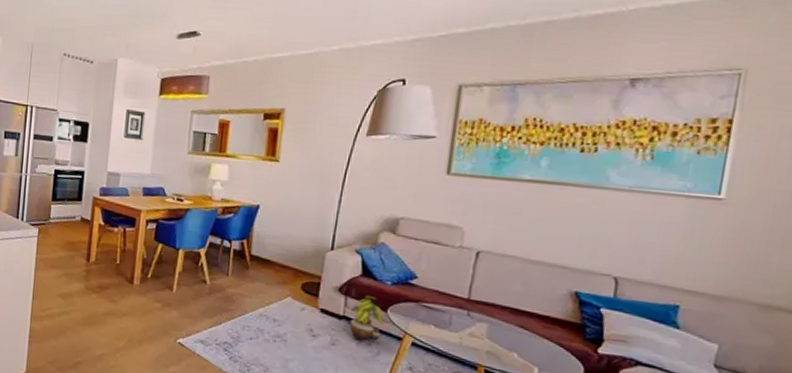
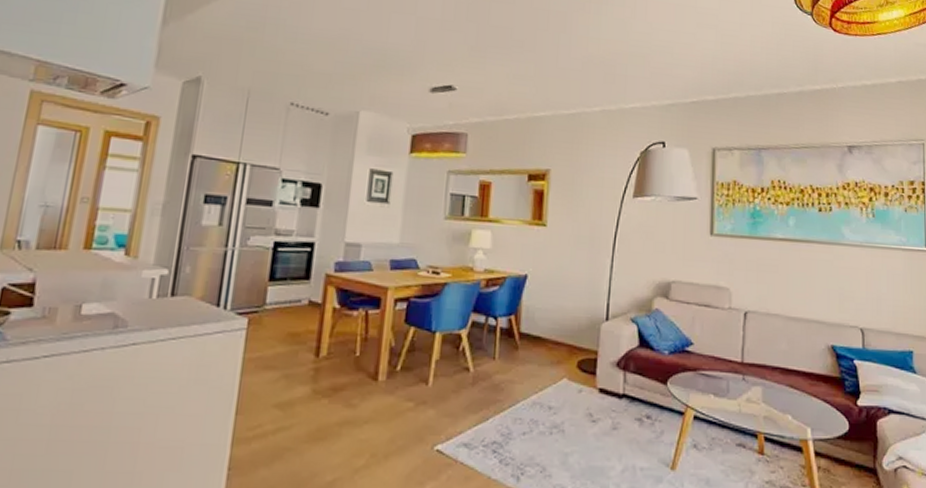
potted plant: present [349,295,384,341] -> none [630,367,664,421]

